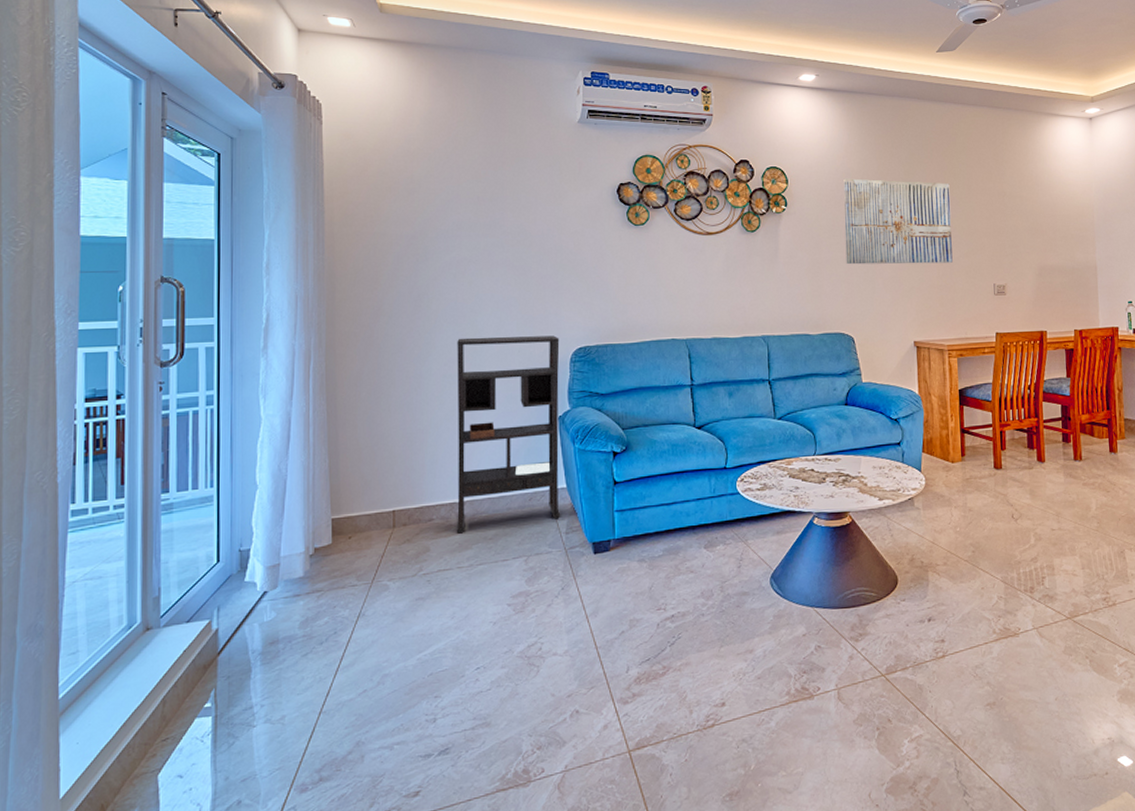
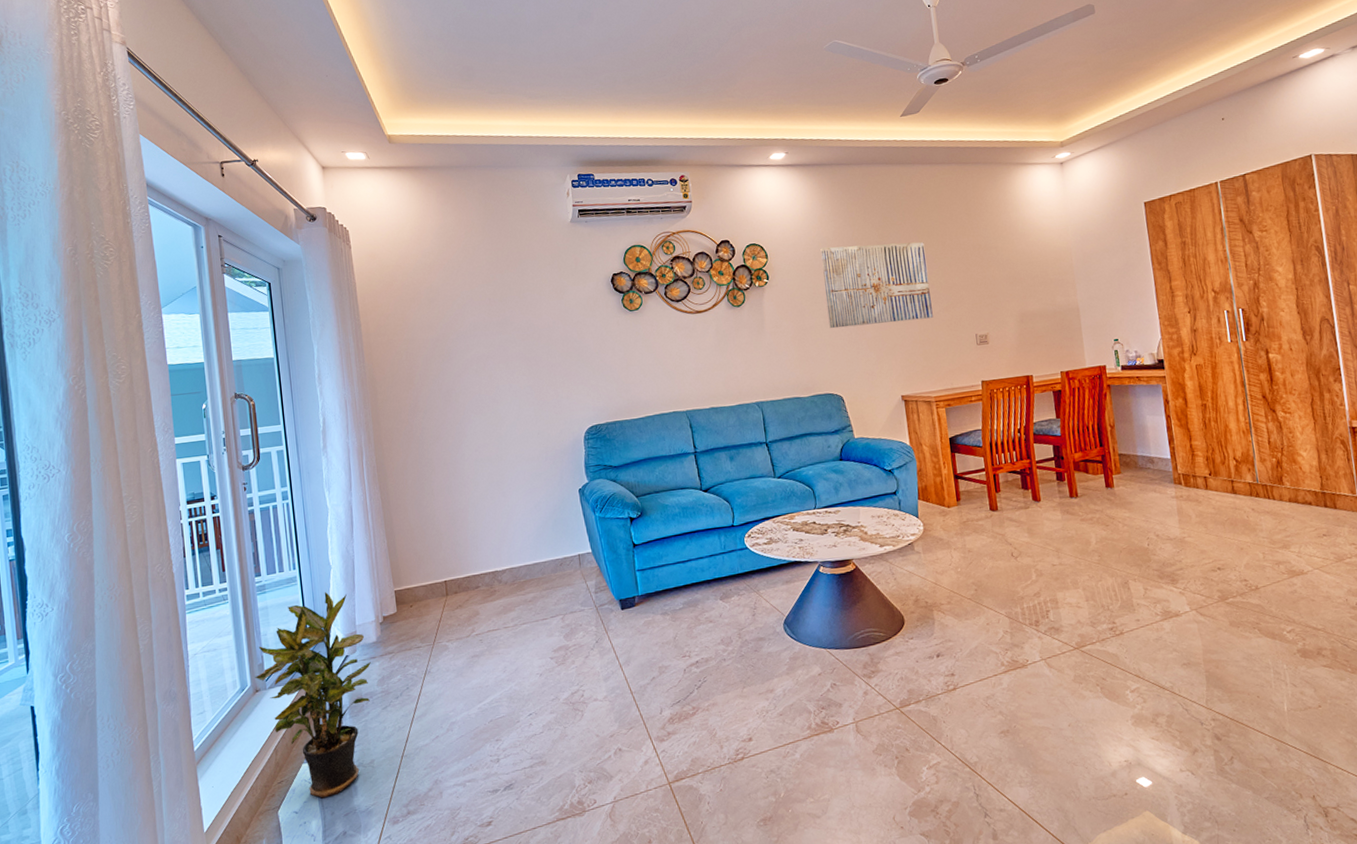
potted plant: none [147,515,294,760] -> present [255,591,371,799]
bookshelf: present [456,335,561,534] -> none [484,417,589,598]

